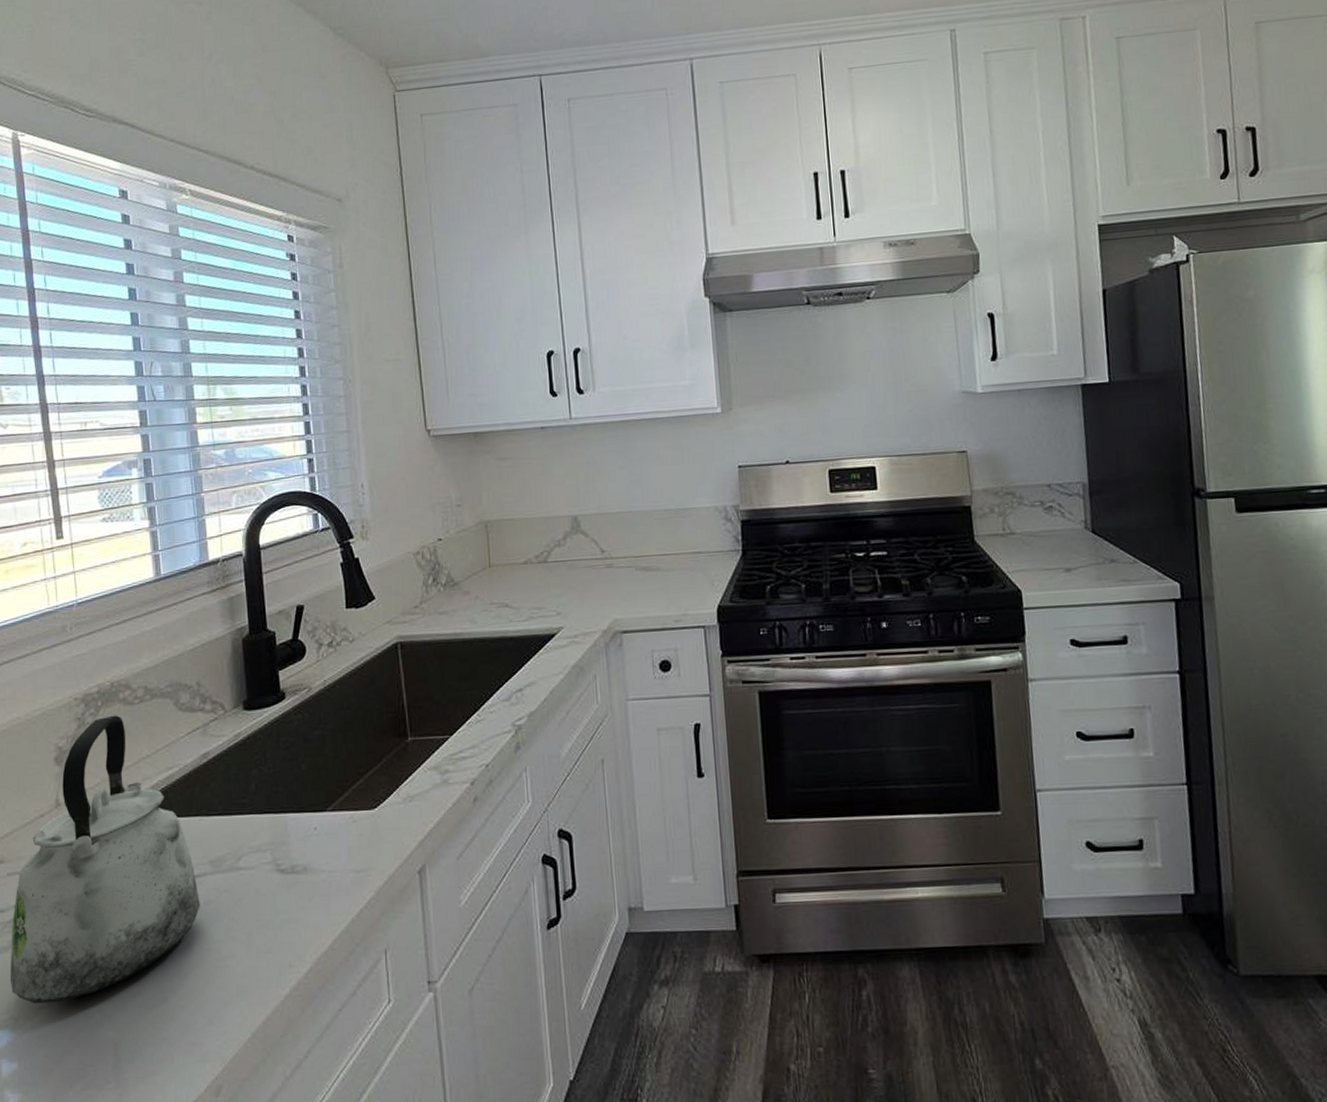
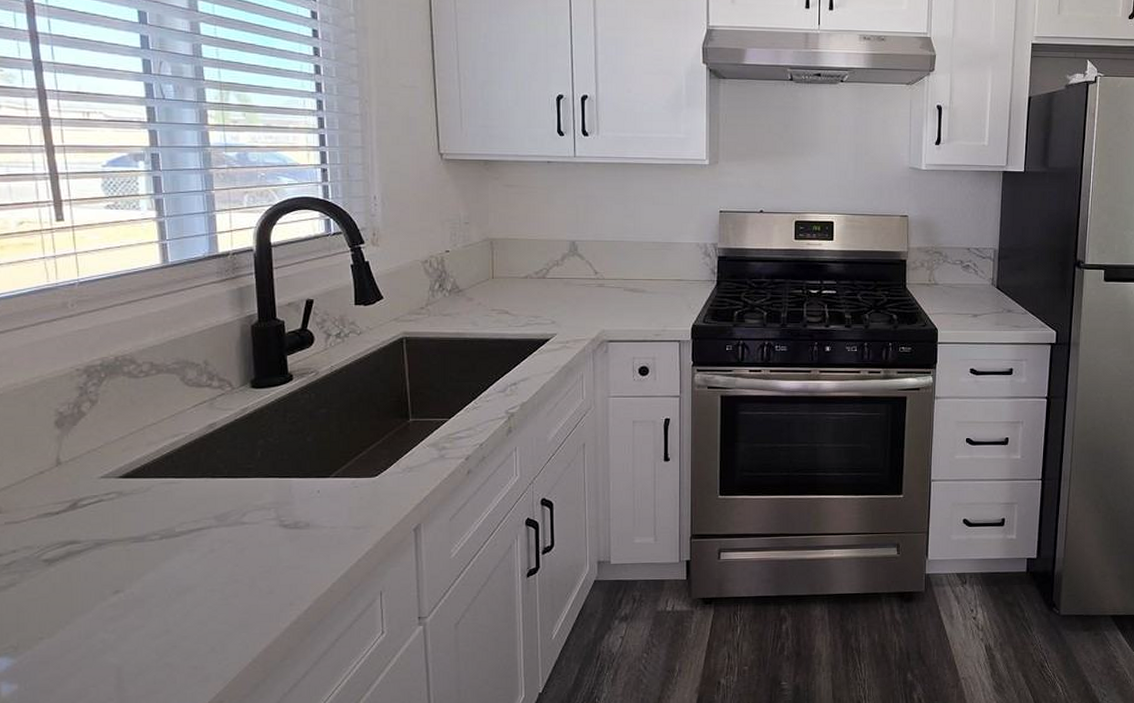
kettle: present [10,715,200,1003] -> none [8,386,204,634]

